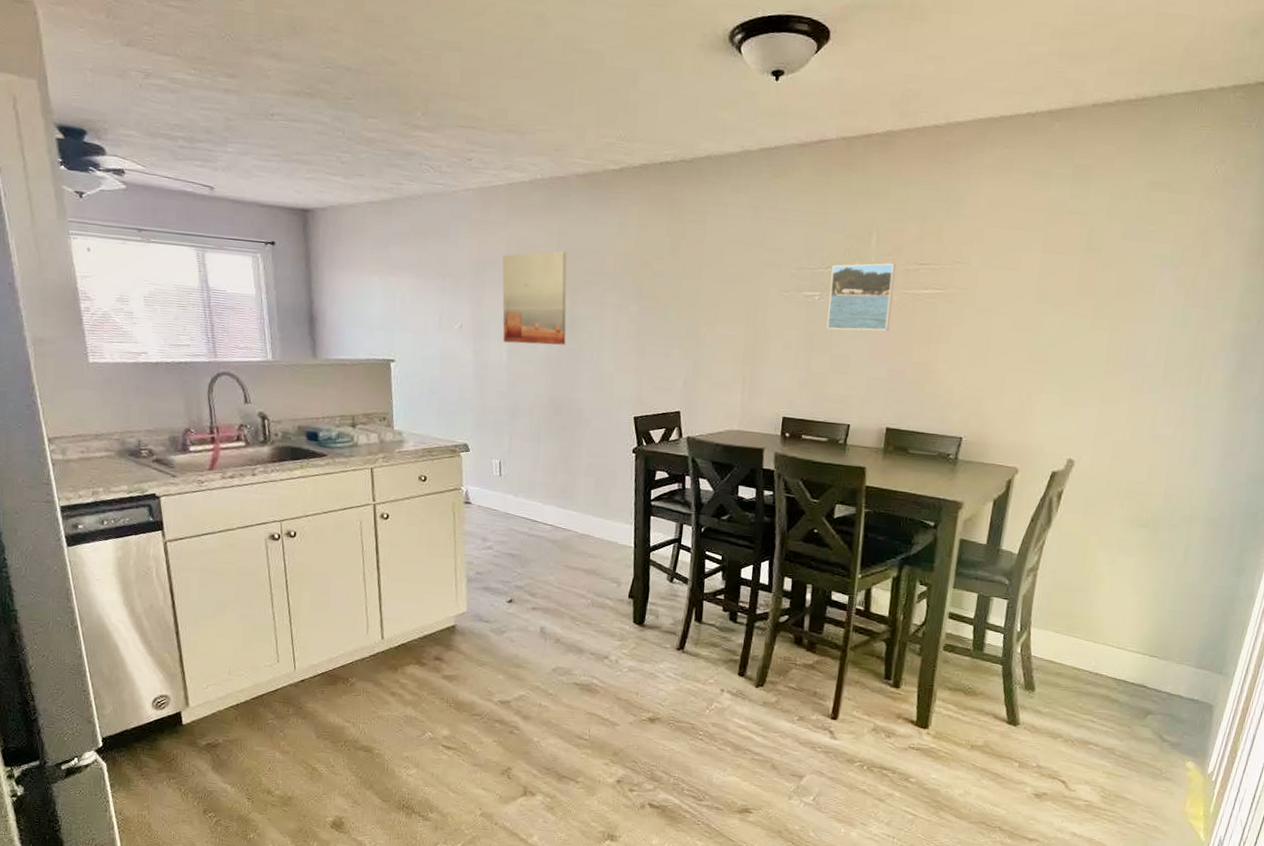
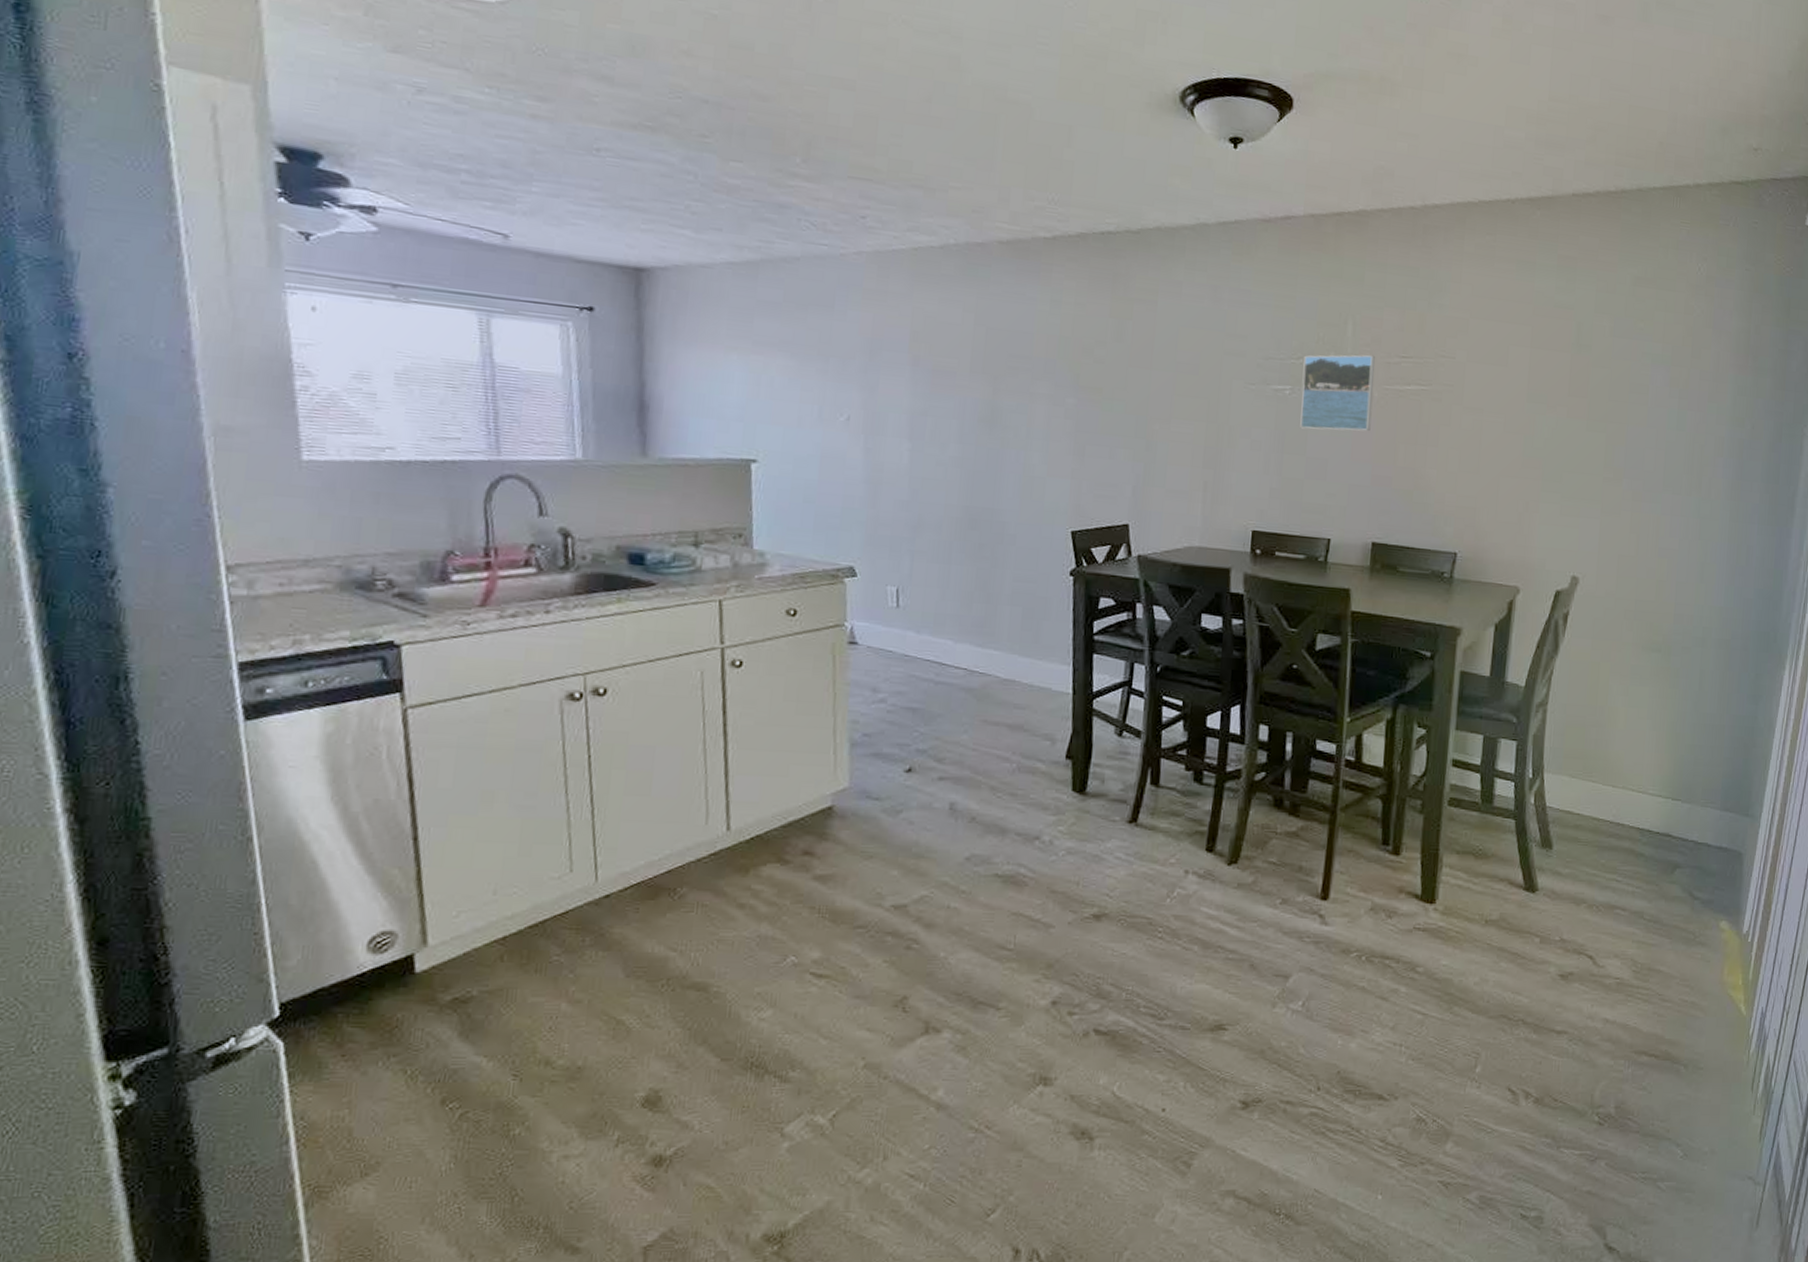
wall art: present [502,251,567,345] -> none [903,330,987,444]

